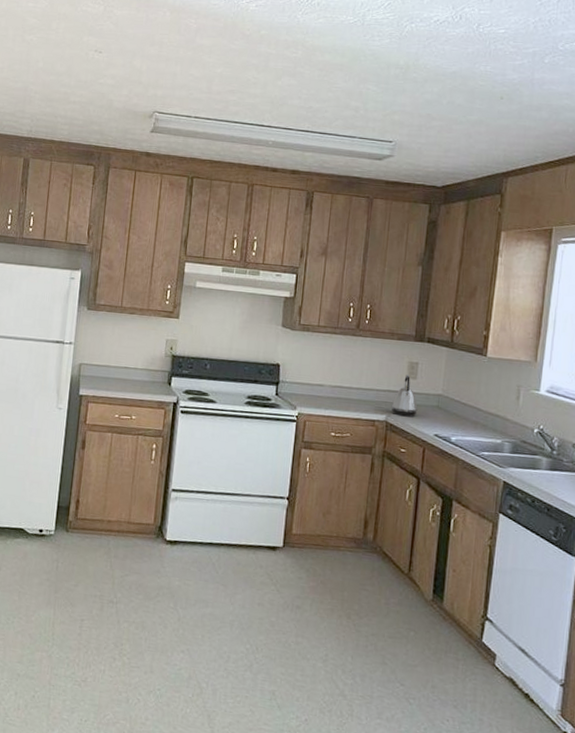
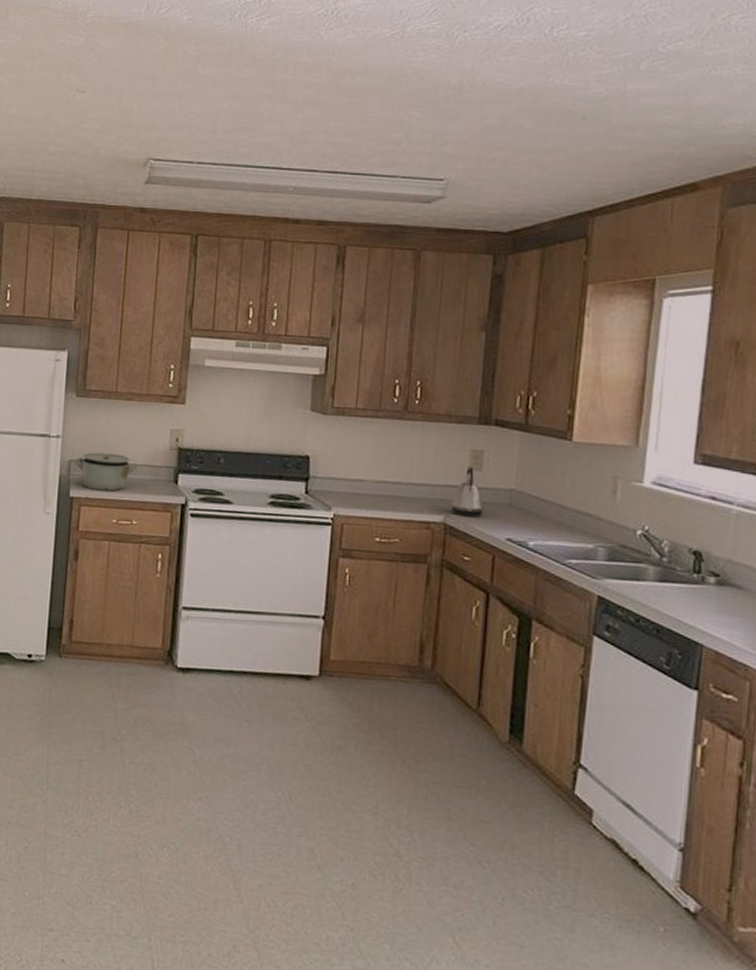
saucepan: none [83,357,138,391] -> present [73,452,138,492]

